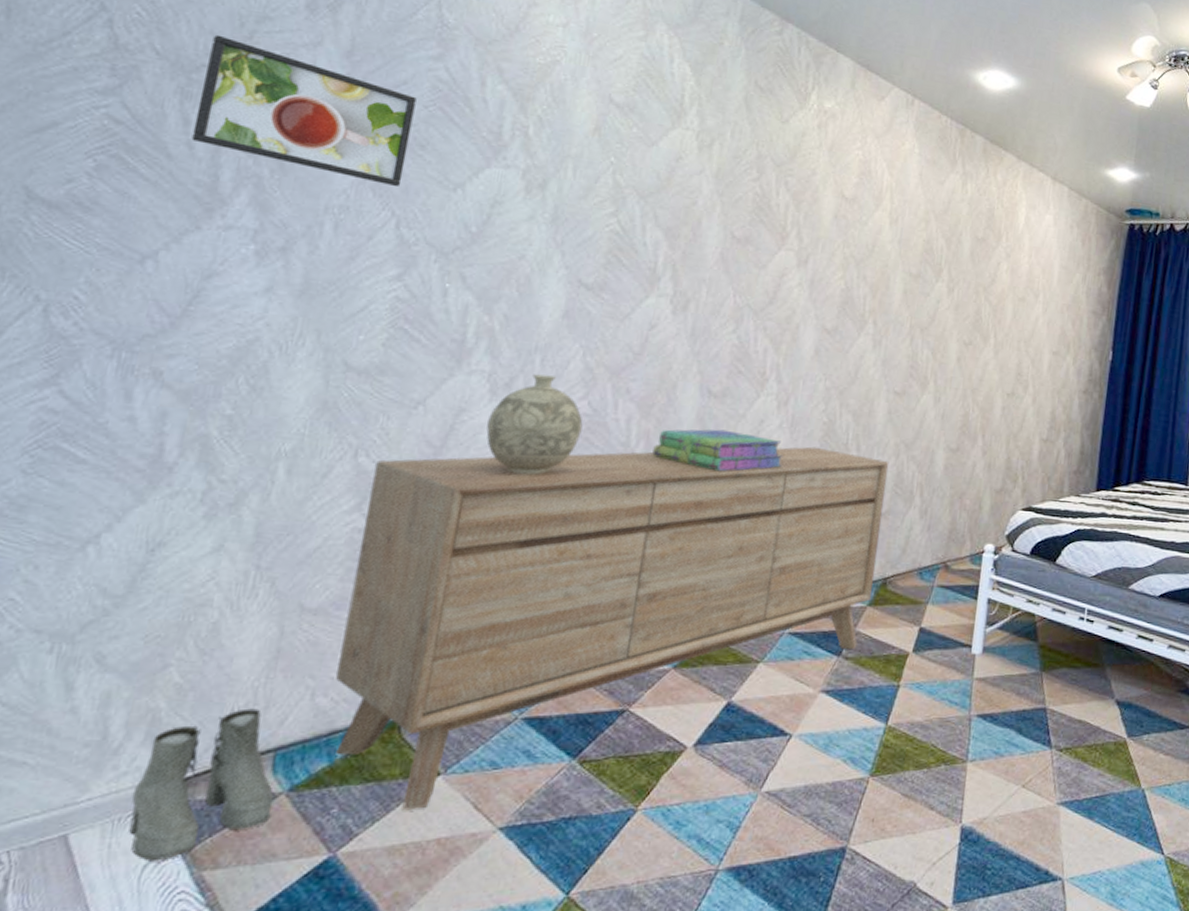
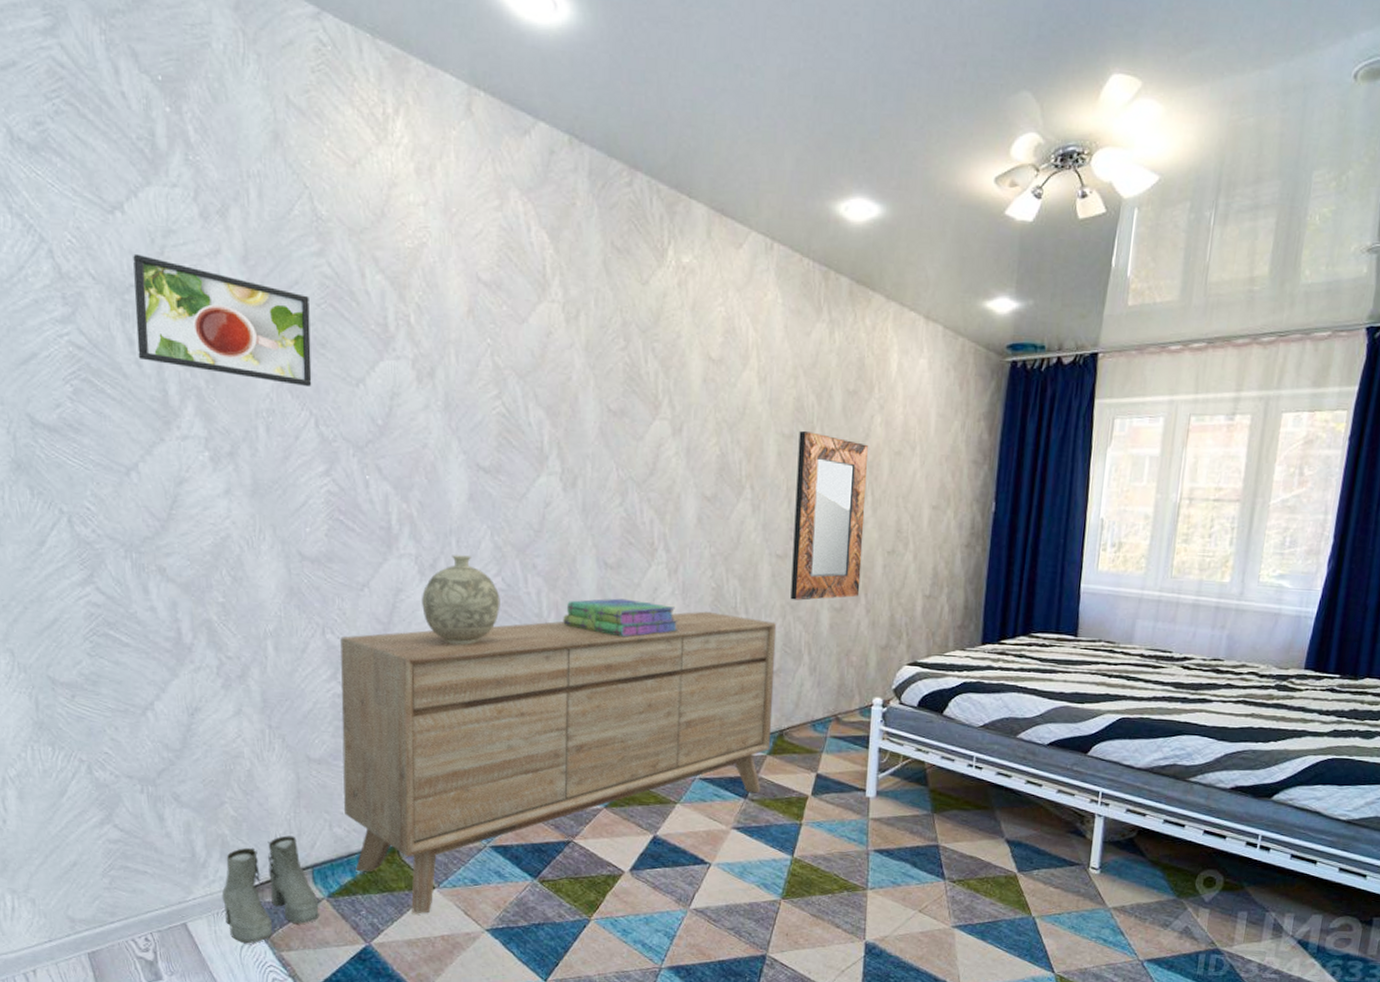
home mirror: none [905,271,993,440] -> present [790,430,868,601]

